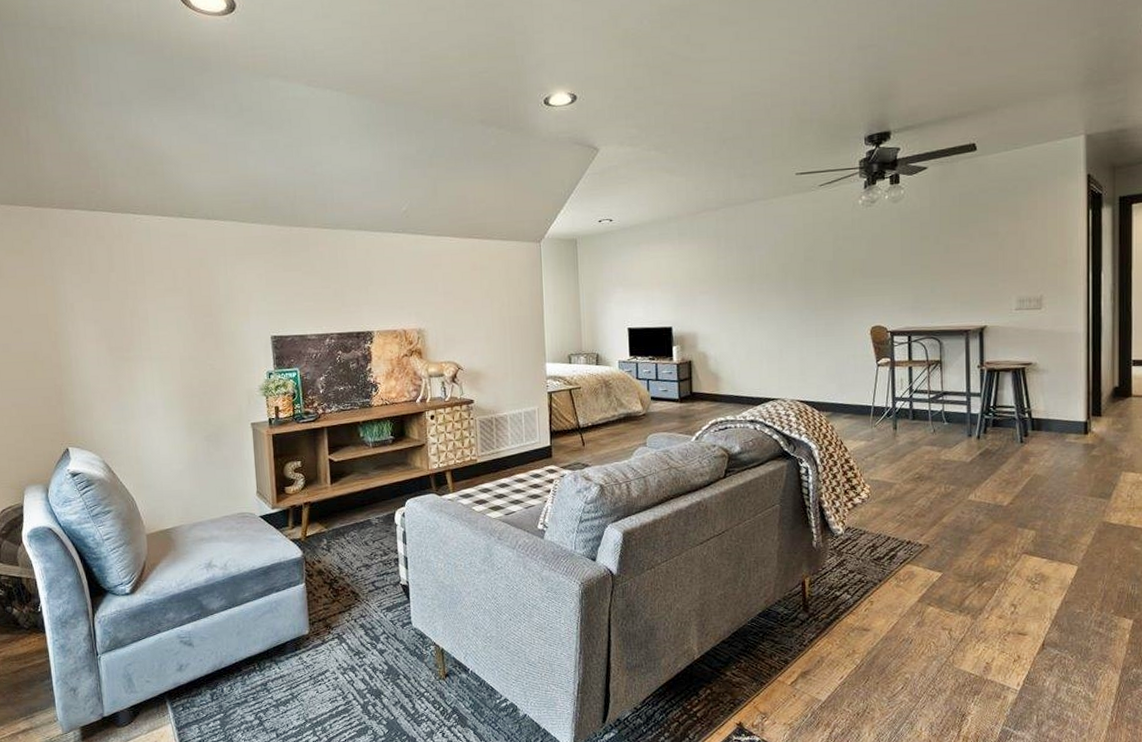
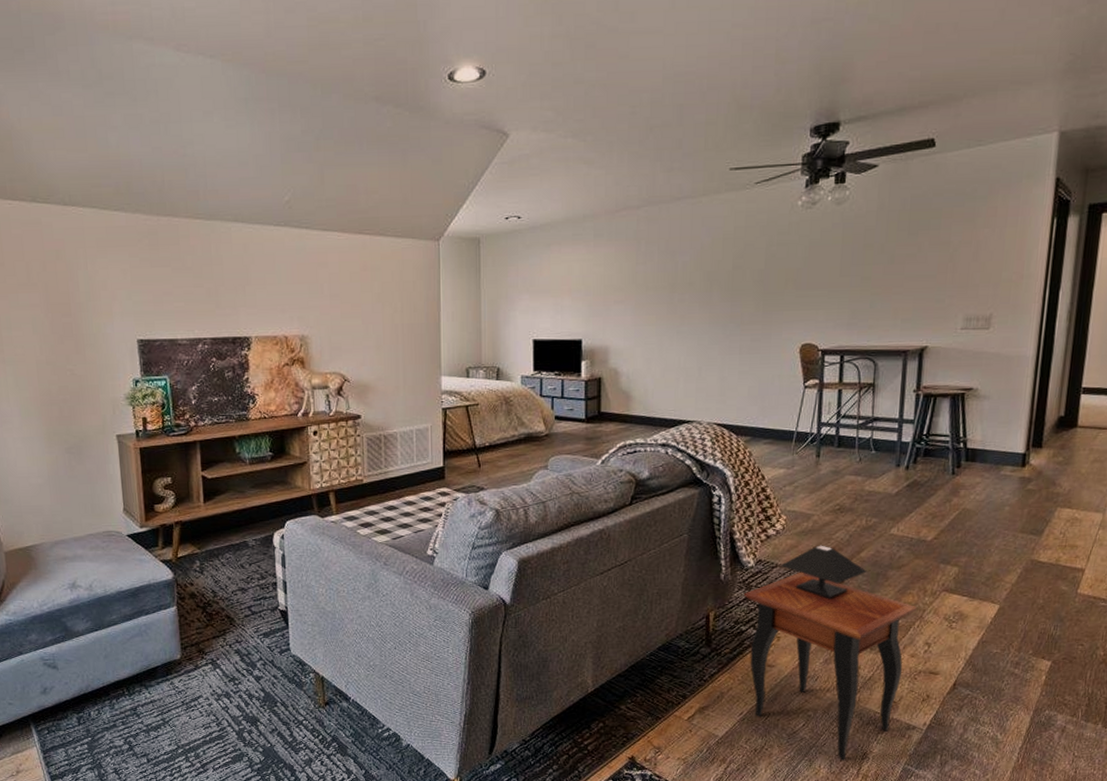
side table: none [836,512,1000,722] -> present [744,545,917,760]

